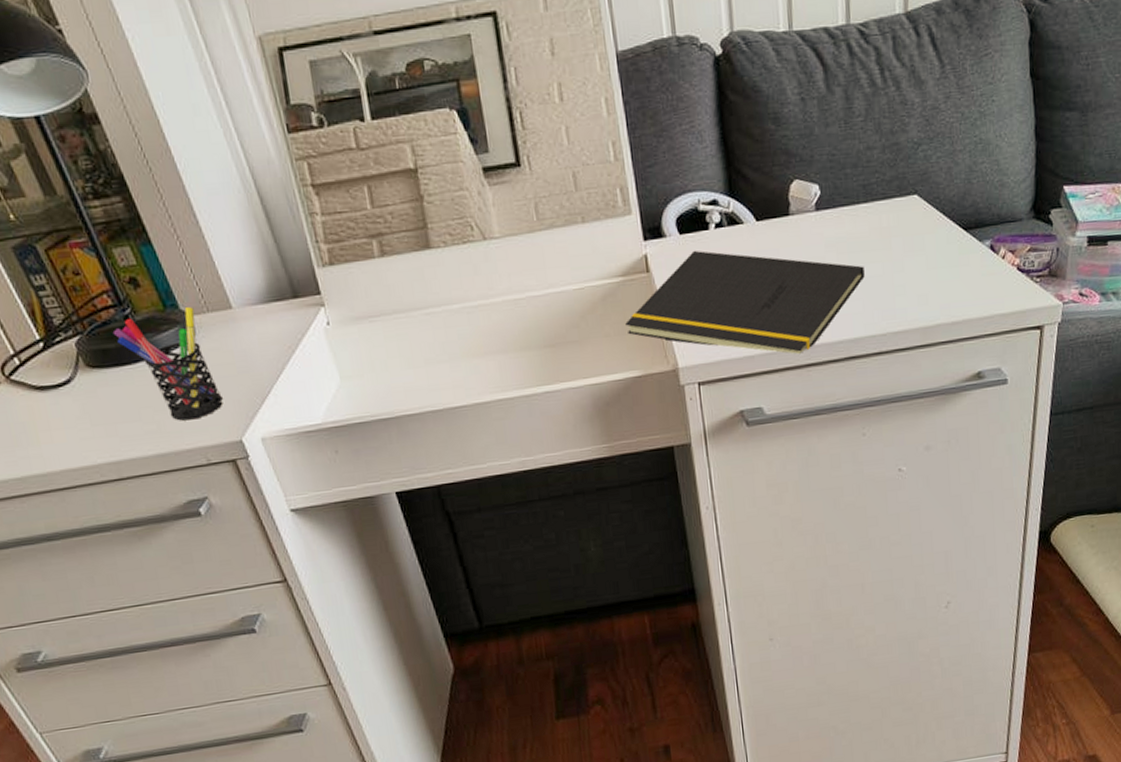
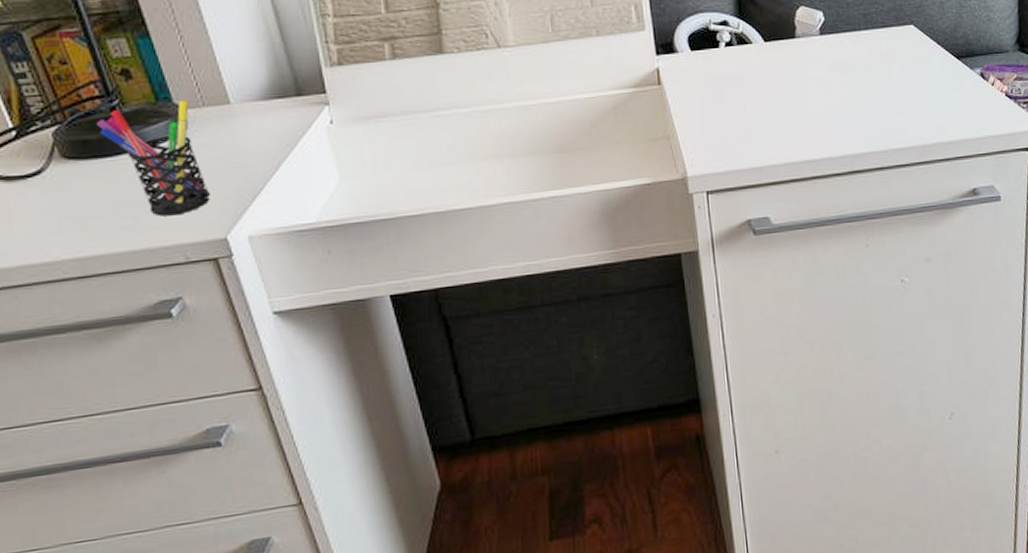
notepad: present [625,250,865,354] -> none [636,66,866,167]

